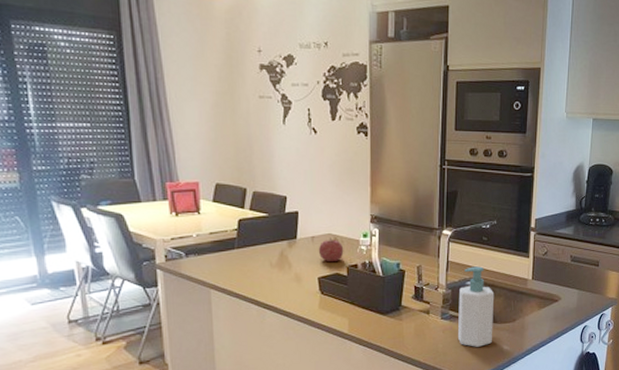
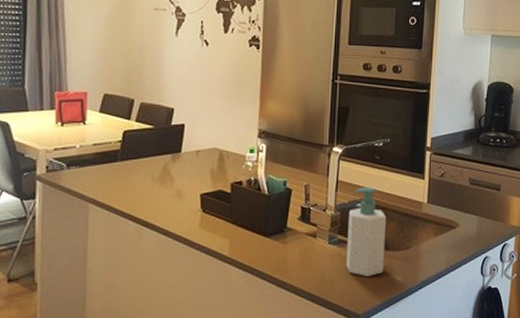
fruit: present [318,237,344,263] -> none [202,152,229,179]

